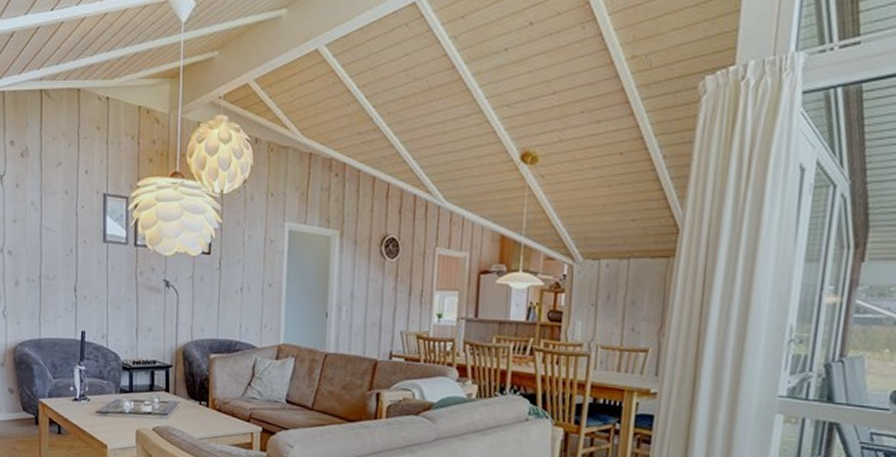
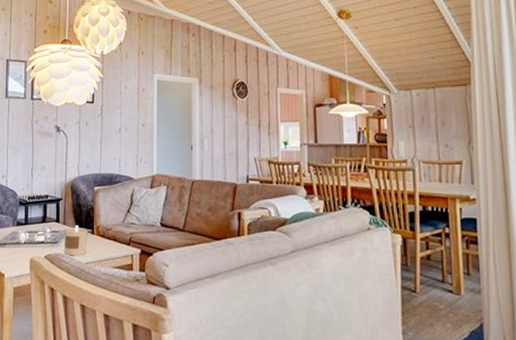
candle: none [175,396,202,431] -> present [65,225,88,256]

